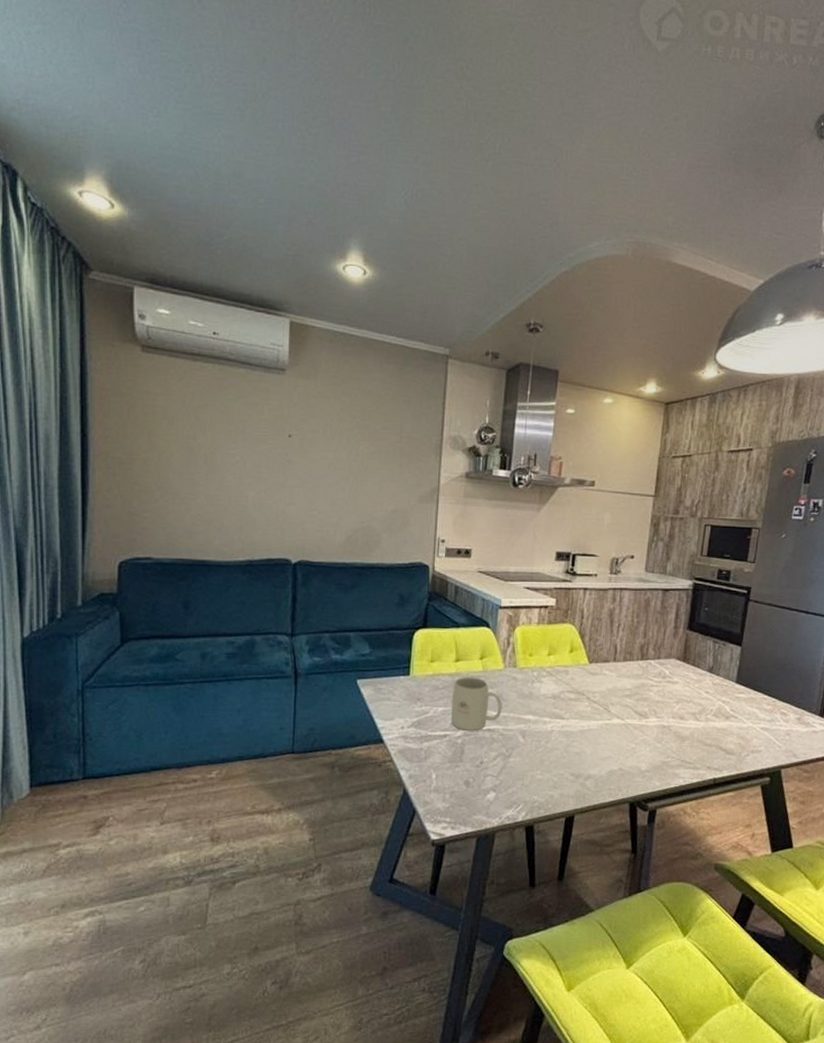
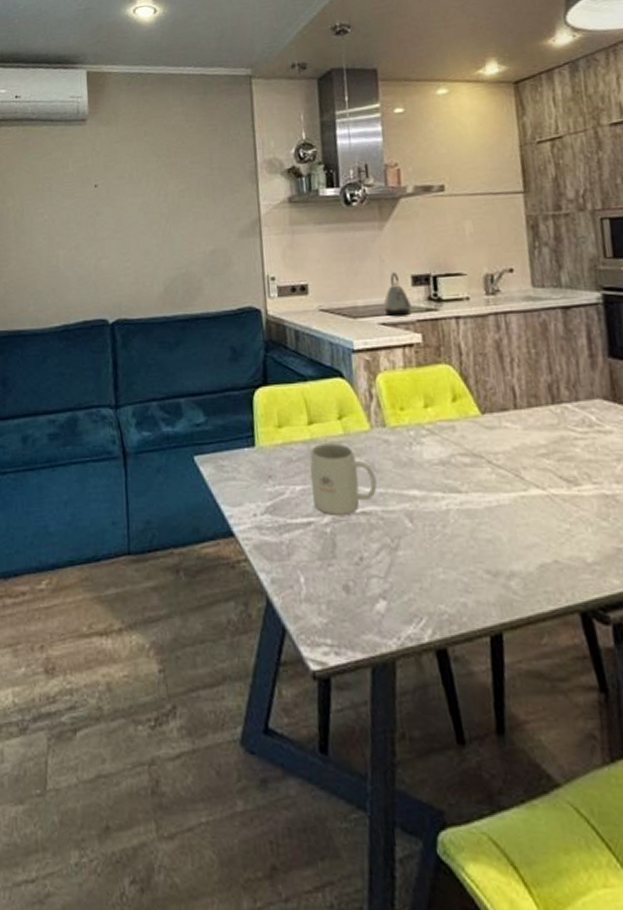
kettle: none [530,547,553,584] -> present [383,272,413,317]

